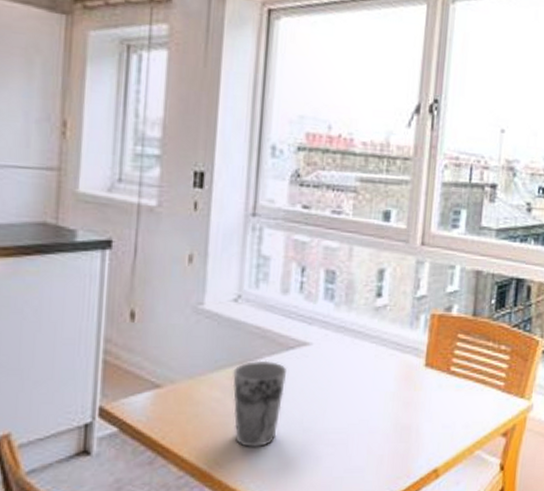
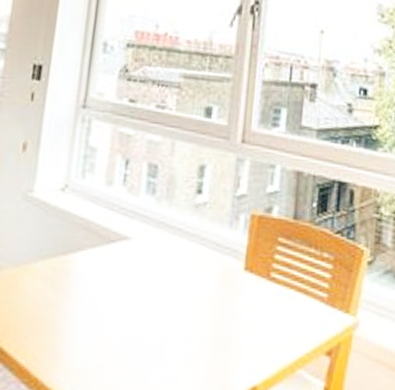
cup: present [232,360,286,448] -> none [54,252,107,346]

